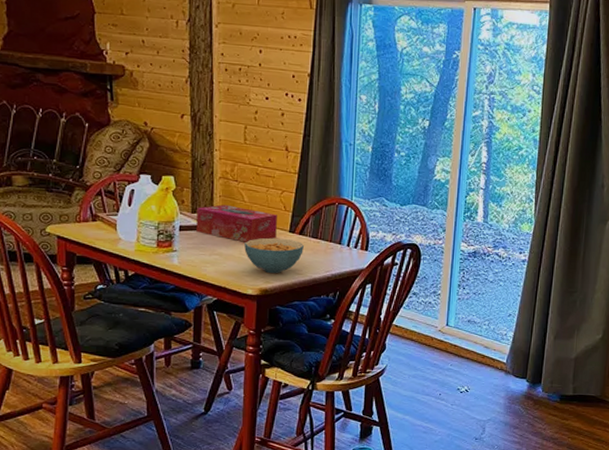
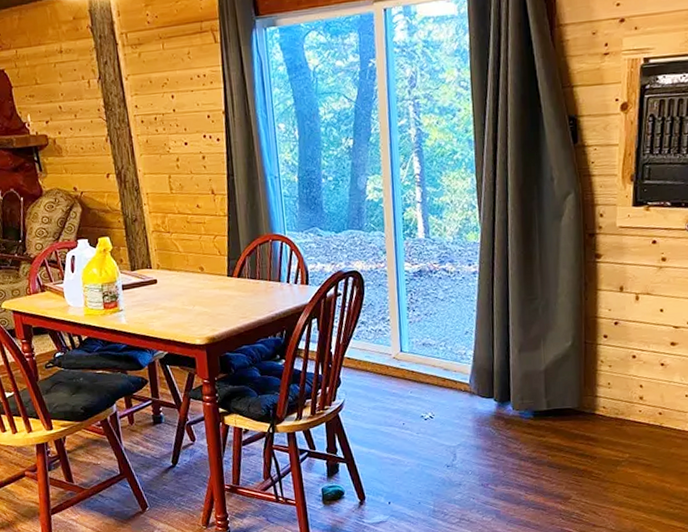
tissue box: present [196,204,277,242] -> none [135,257,216,293]
cereal bowl: present [244,237,304,274] -> none [186,283,244,321]

